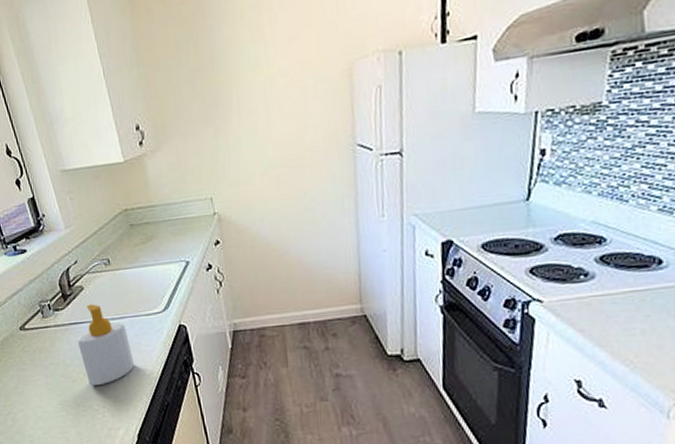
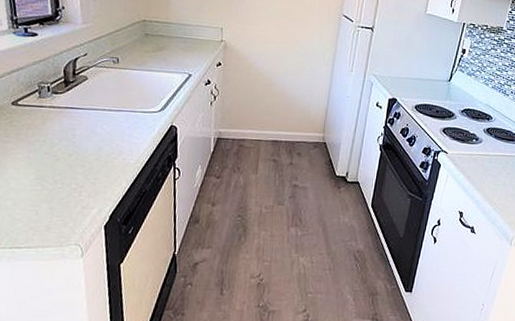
soap bottle: present [77,304,135,385] -> none [69,93,122,167]

